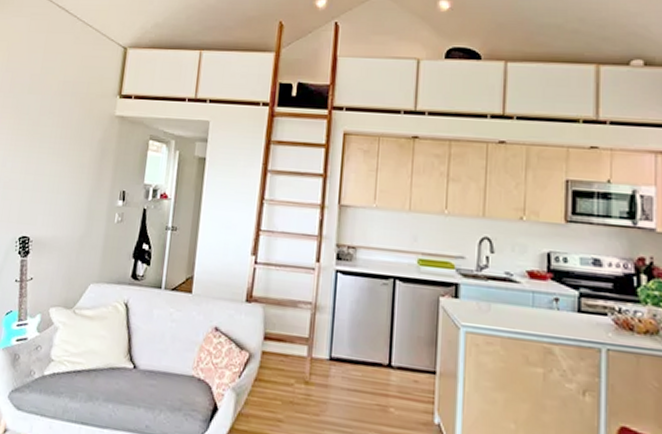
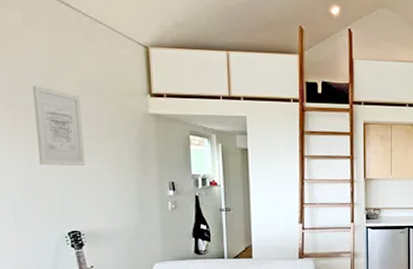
wall art: none [11,86,58,168] -> present [32,86,86,167]

